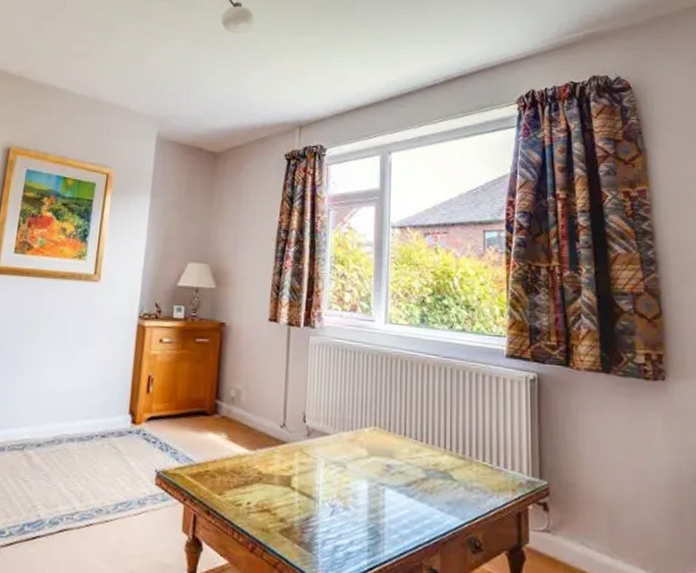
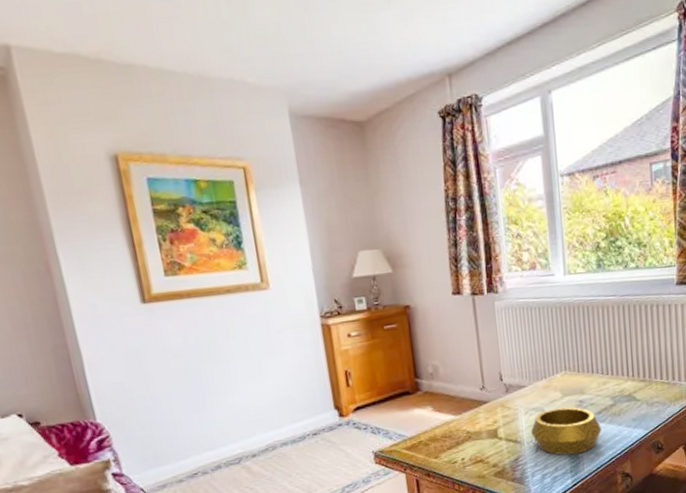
decorative bowl: none [328,467,409,530] -> present [531,407,602,455]

